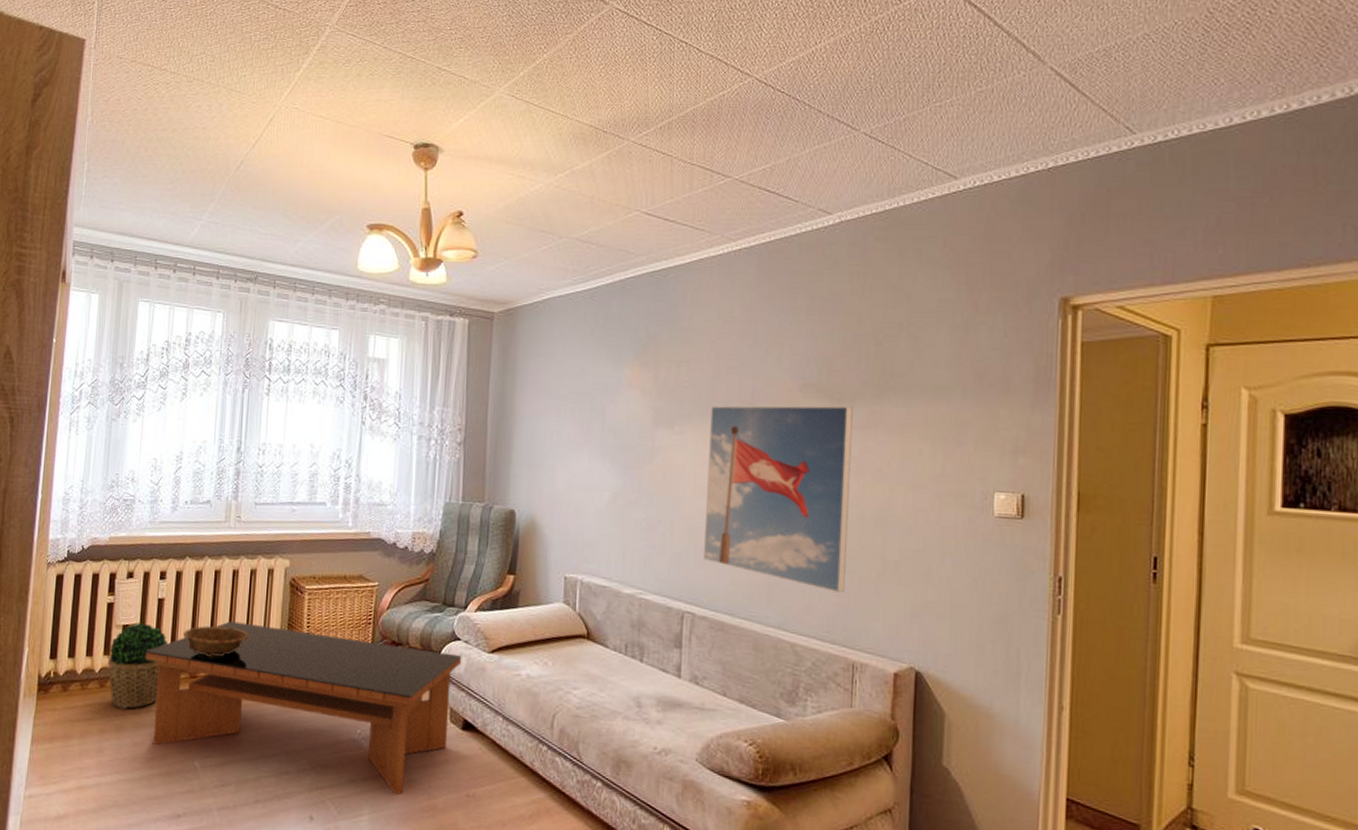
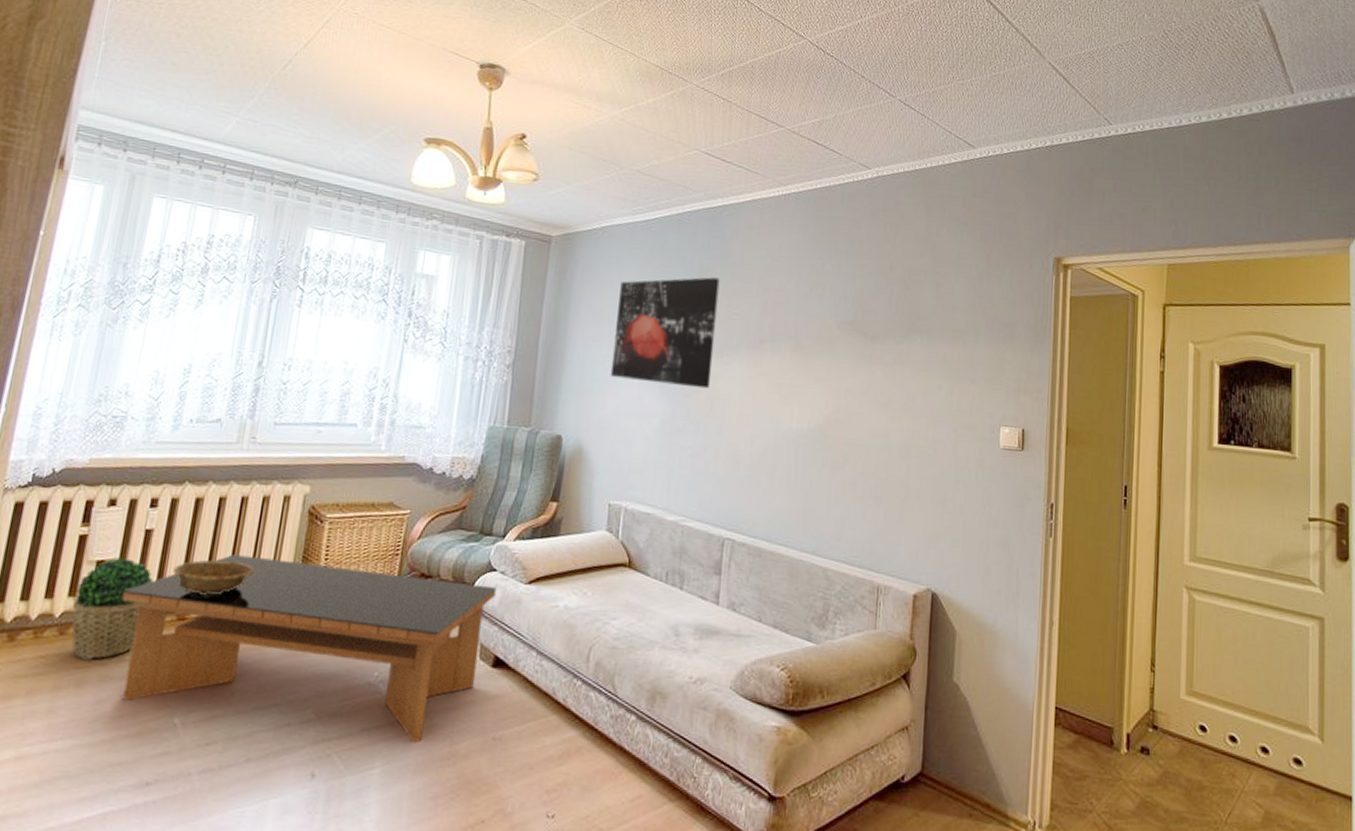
wall art: none [559,344,668,460] -> present [610,277,720,389]
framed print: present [704,405,853,593] -> none [745,338,884,519]

